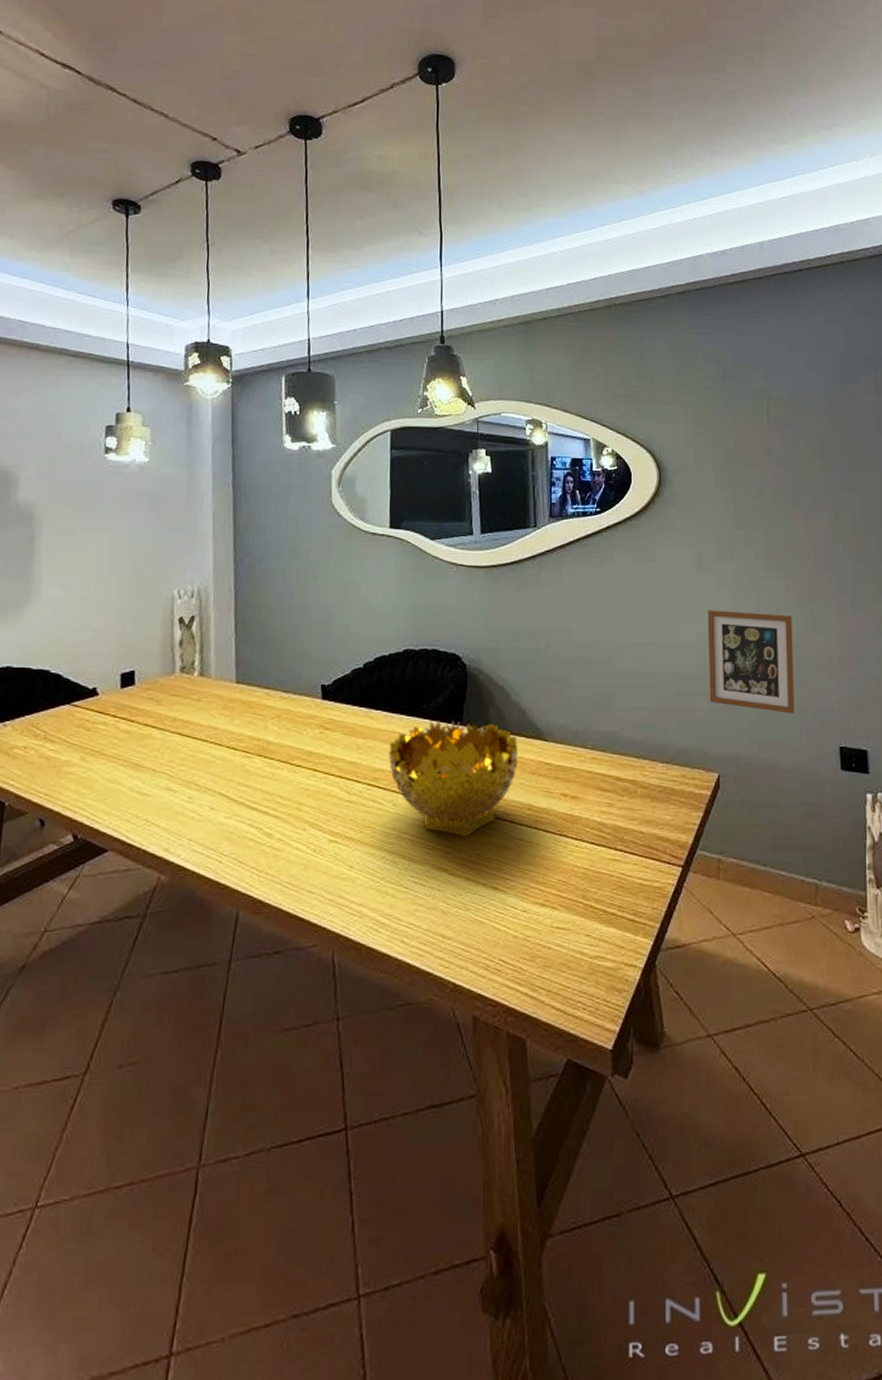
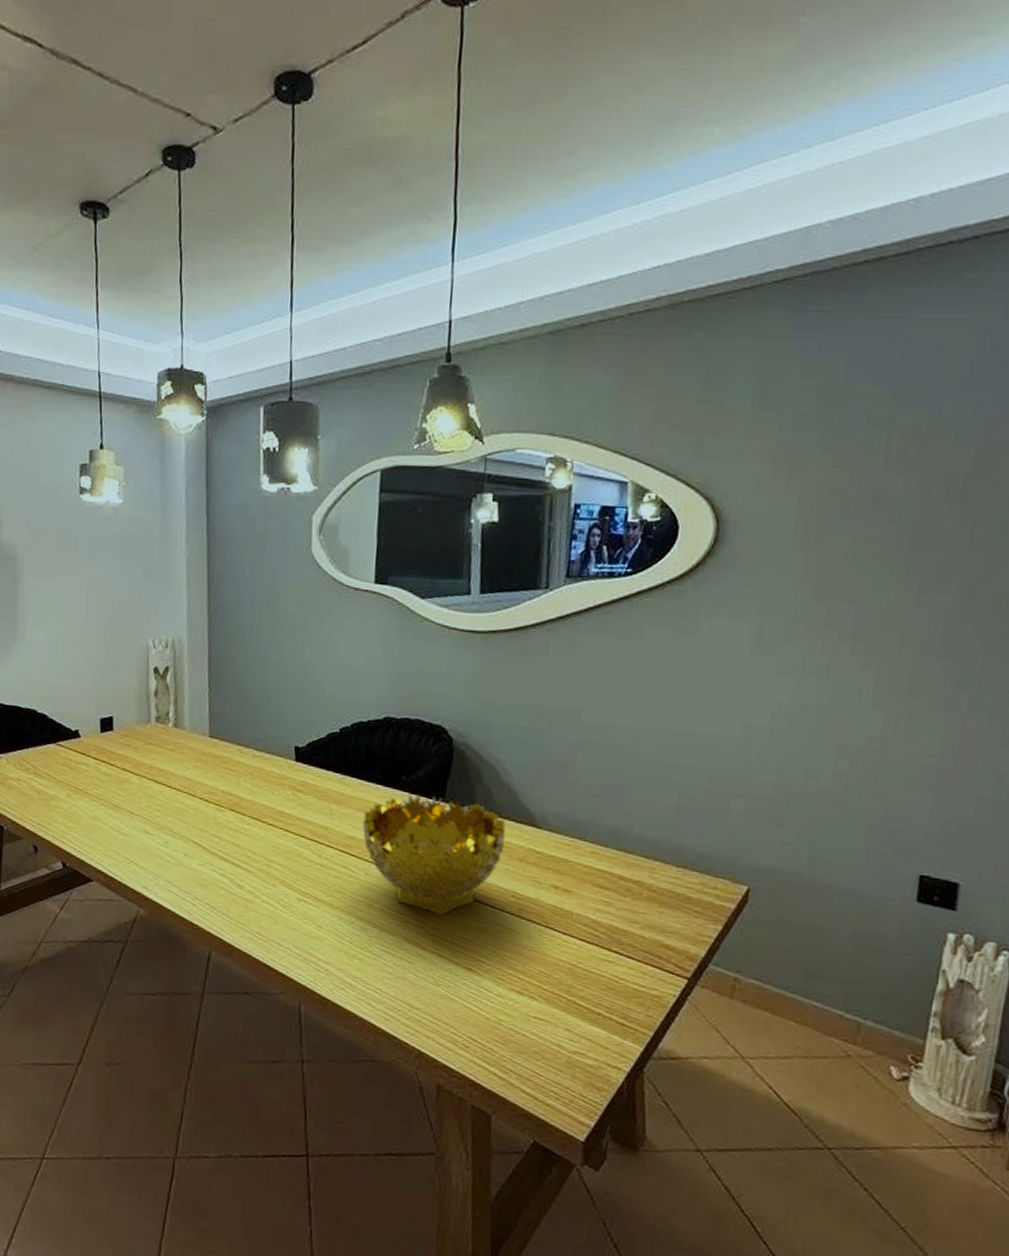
picture frame: present [707,610,795,714] -> none [748,698,879,830]

